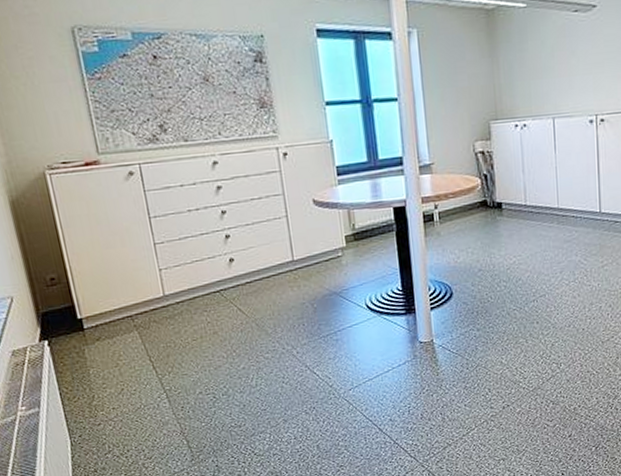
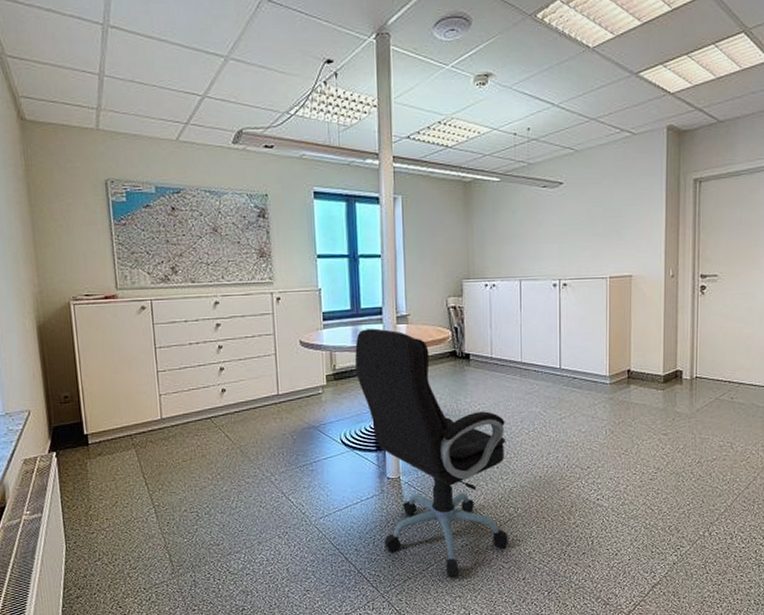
office chair: none [375,180,552,441] -> present [355,328,508,578]

